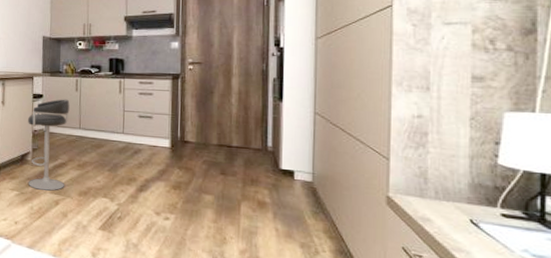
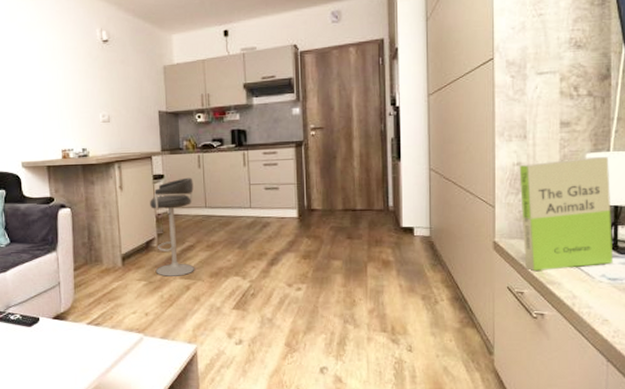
book: none [420,116,540,238] -> present [519,156,614,271]

